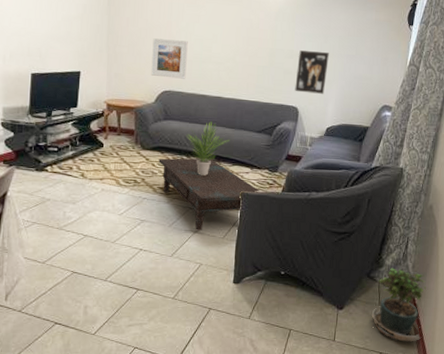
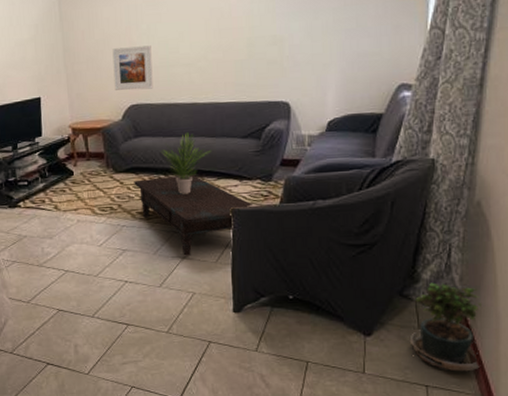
wall art: present [295,50,329,94] -> none [282,31,322,84]

